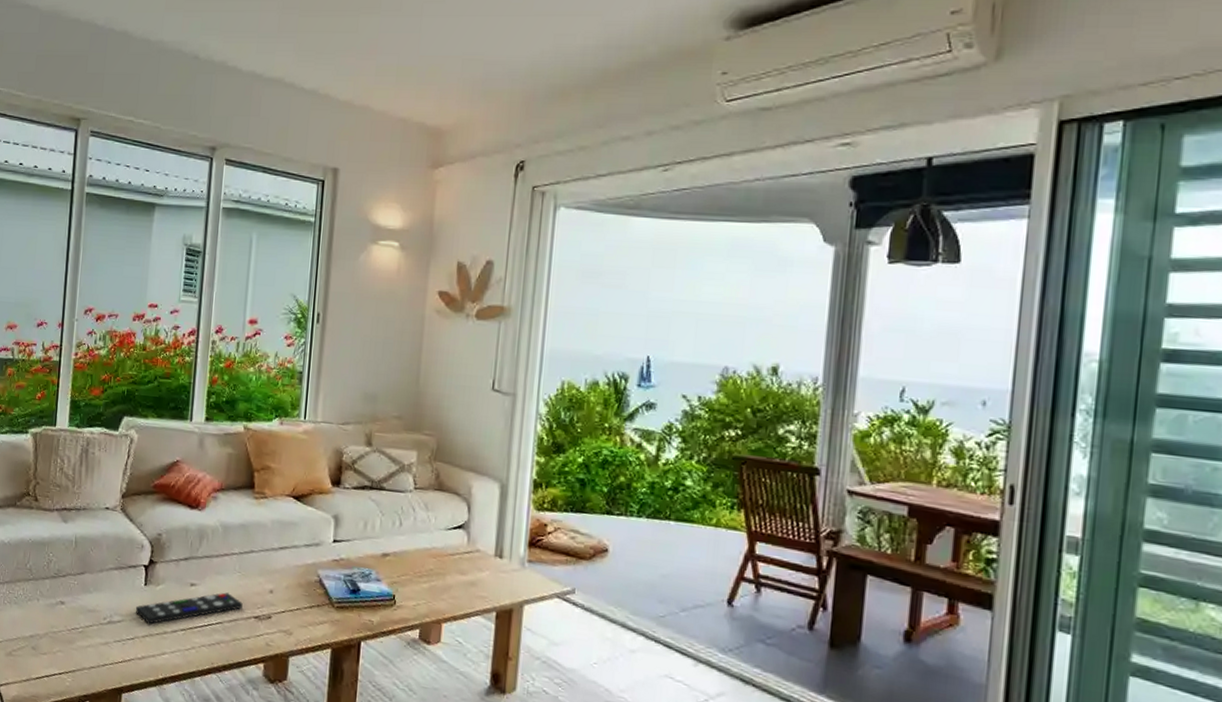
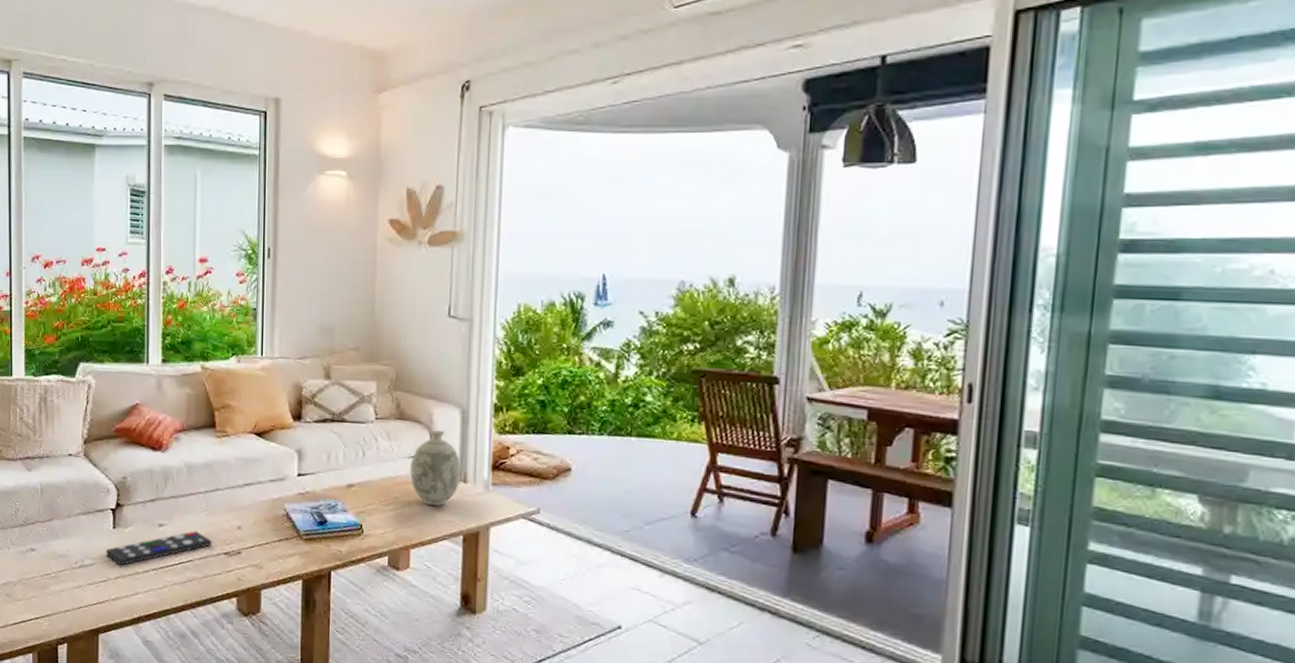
decorative vase: none [446,503,499,581] -> present [410,430,462,506]

